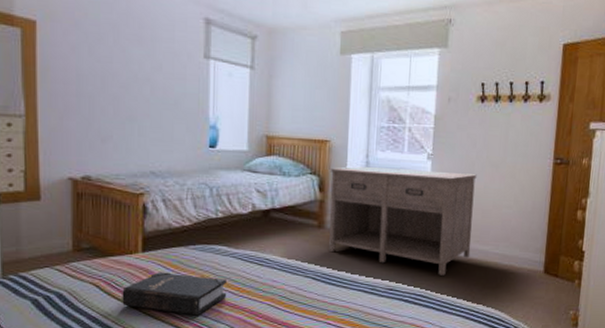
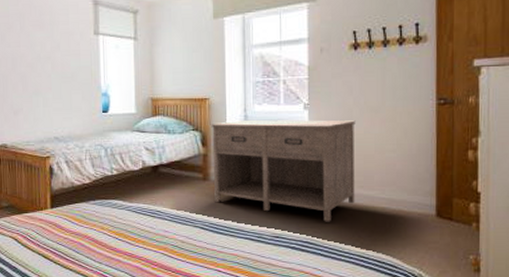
hardback book: present [122,272,226,315] -> none [36,226,124,264]

